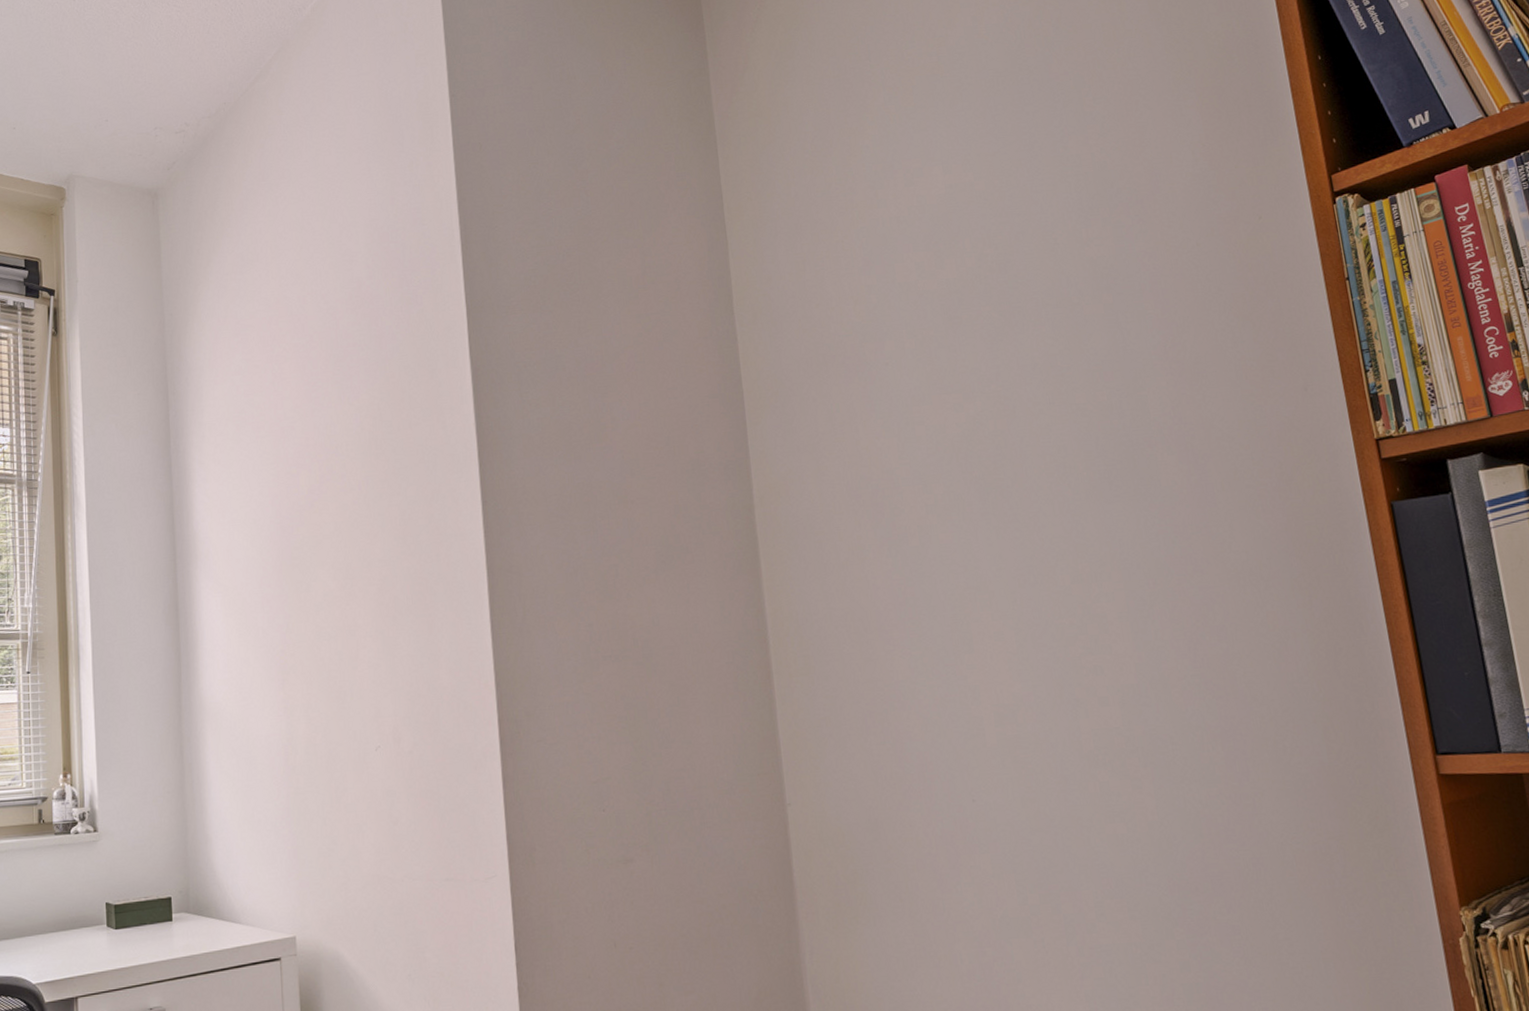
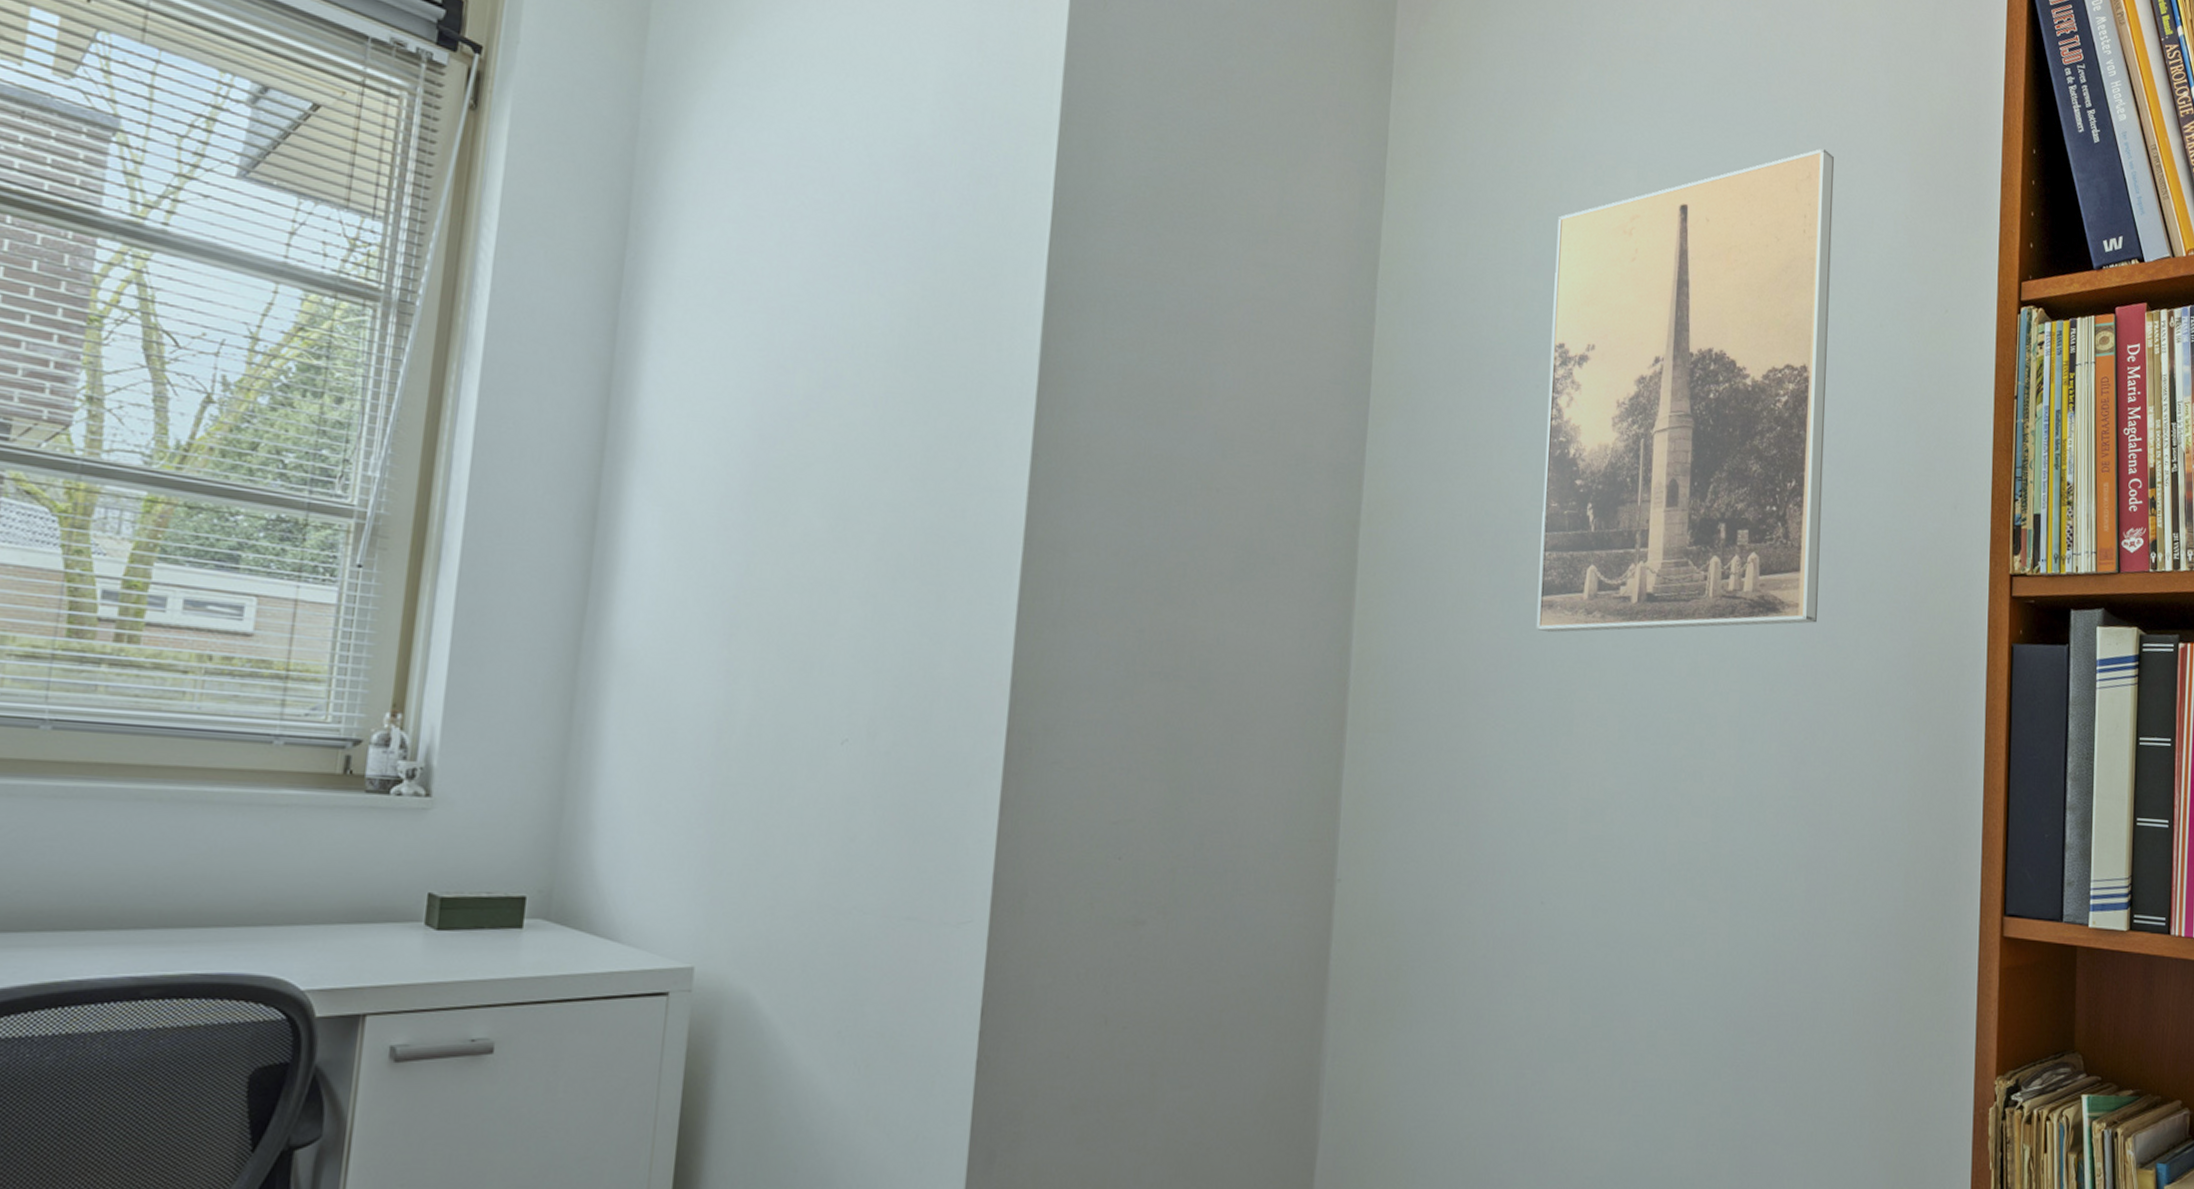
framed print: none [879,105,1187,568] -> present [1536,148,1835,632]

